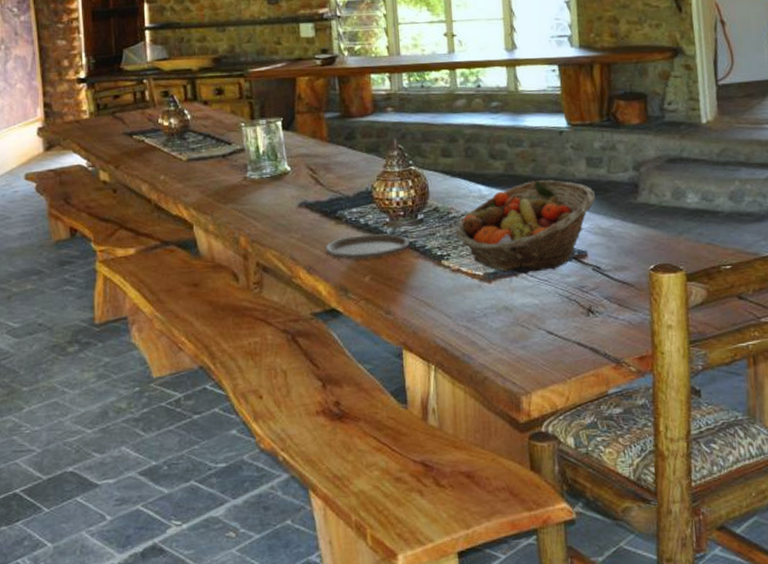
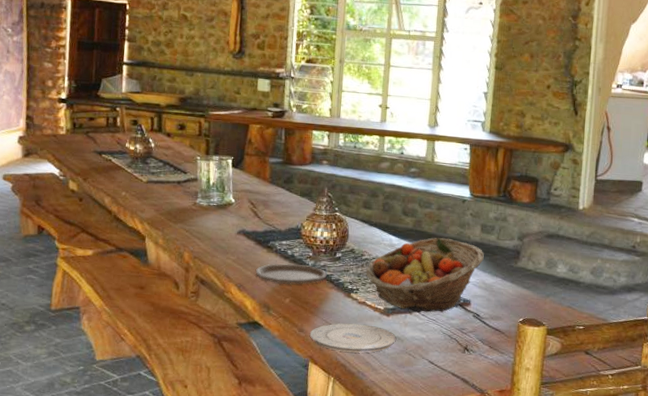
plate: none [398,296,504,333] -> present [309,323,396,353]

